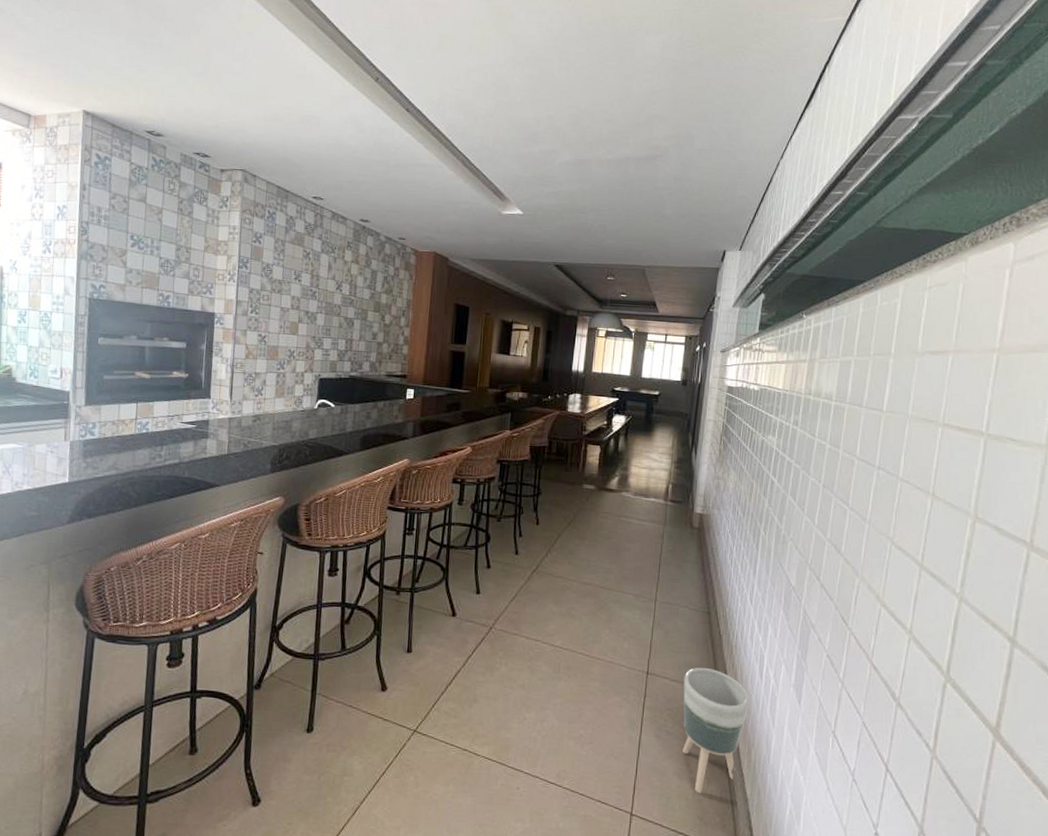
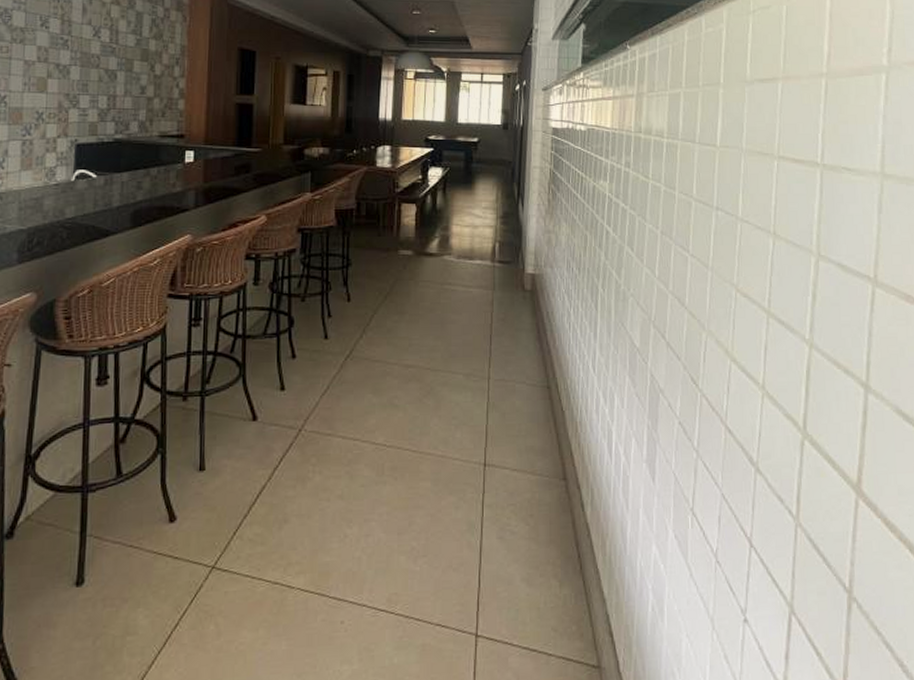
planter: present [682,667,750,794] -> none [526,450,600,601]

